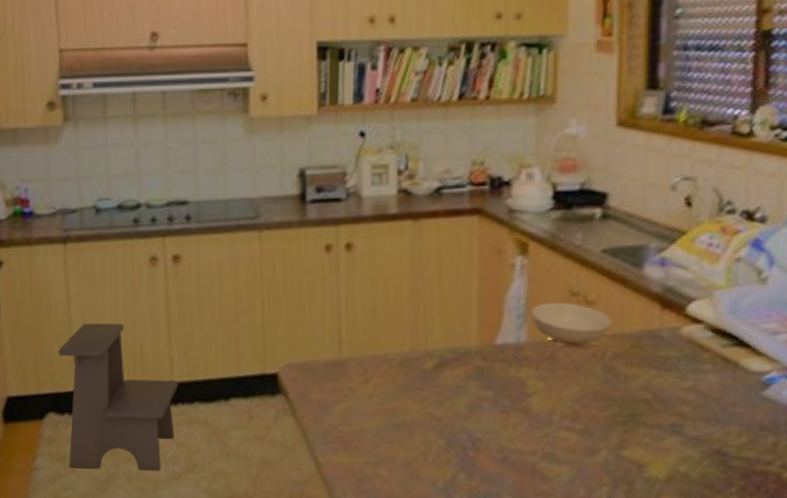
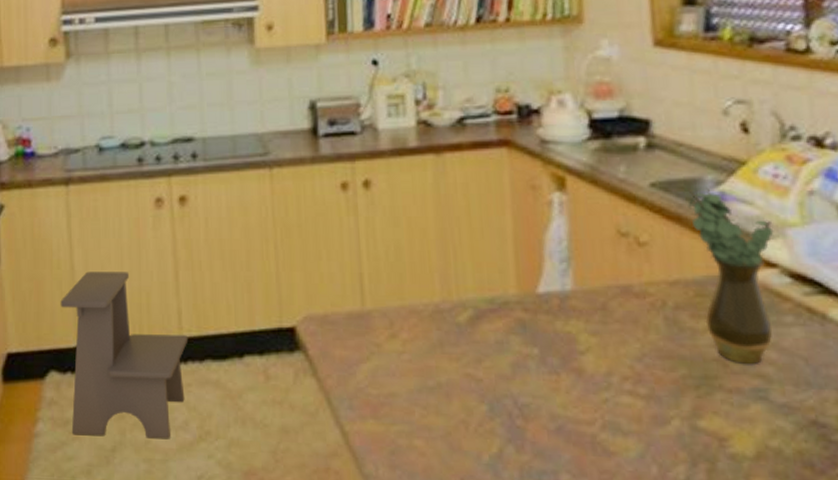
bowl: present [531,302,611,347] -> none [575,243,669,296]
vase: none [632,253,703,404] -> present [687,187,775,364]

